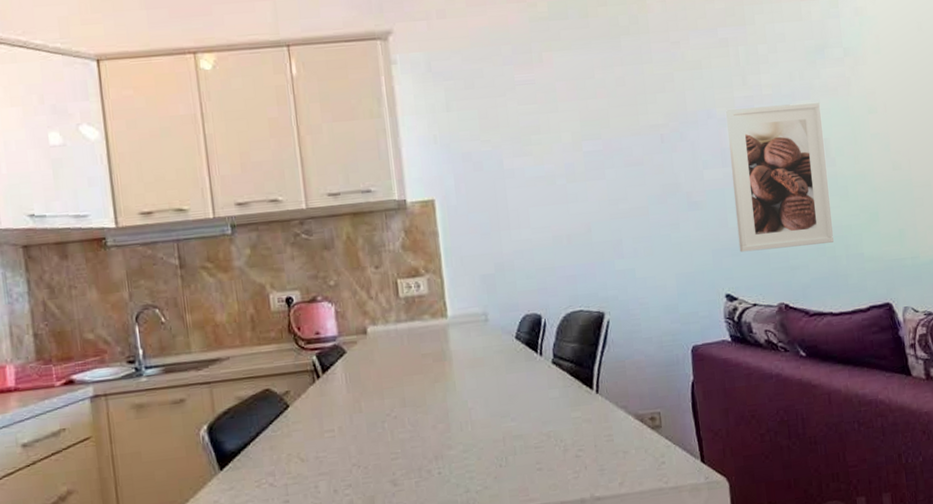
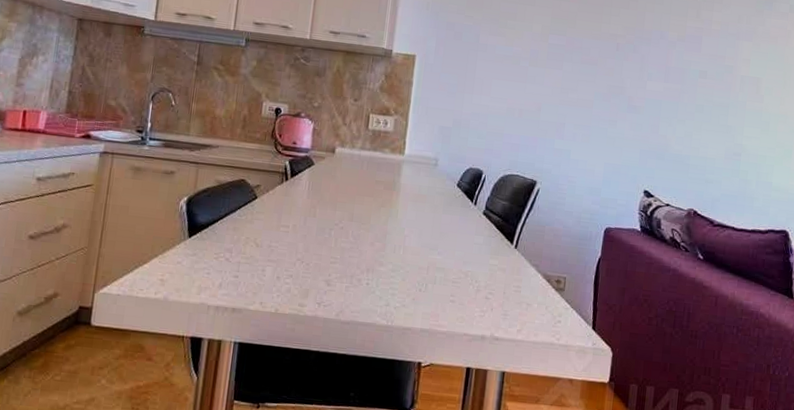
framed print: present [726,102,834,252] -> none [664,34,760,167]

